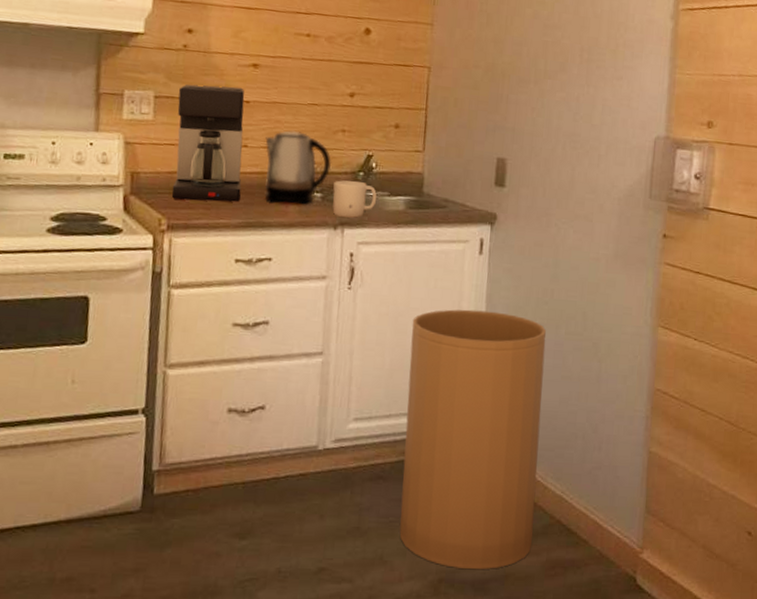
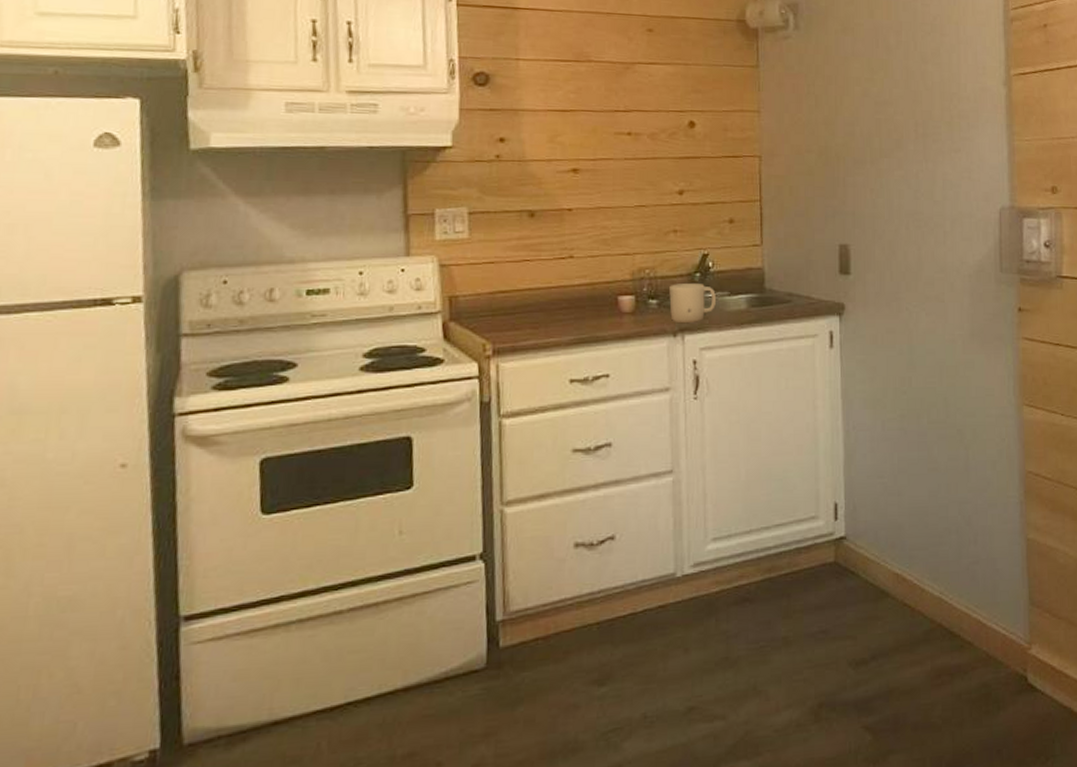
coffee maker: present [171,84,245,202] -> none [494,195,570,321]
kettle: present [264,130,332,204] -> none [592,235,666,314]
garbage can: present [399,309,547,570] -> none [765,407,915,690]

